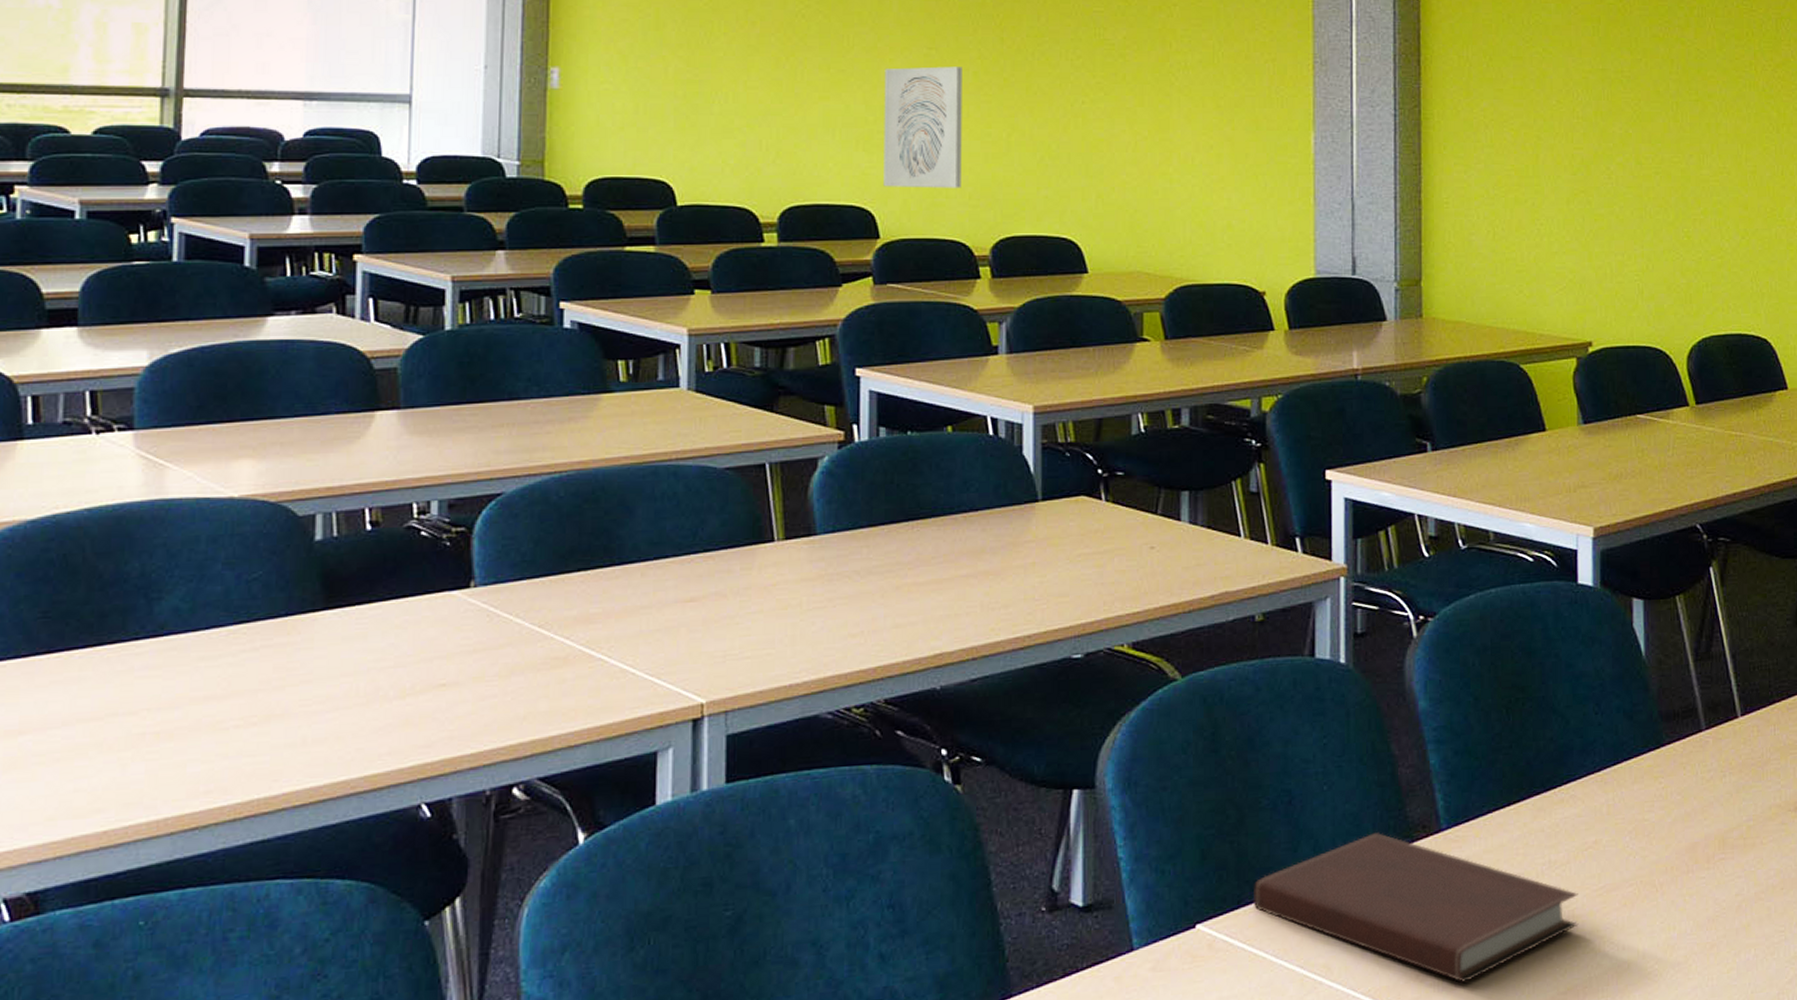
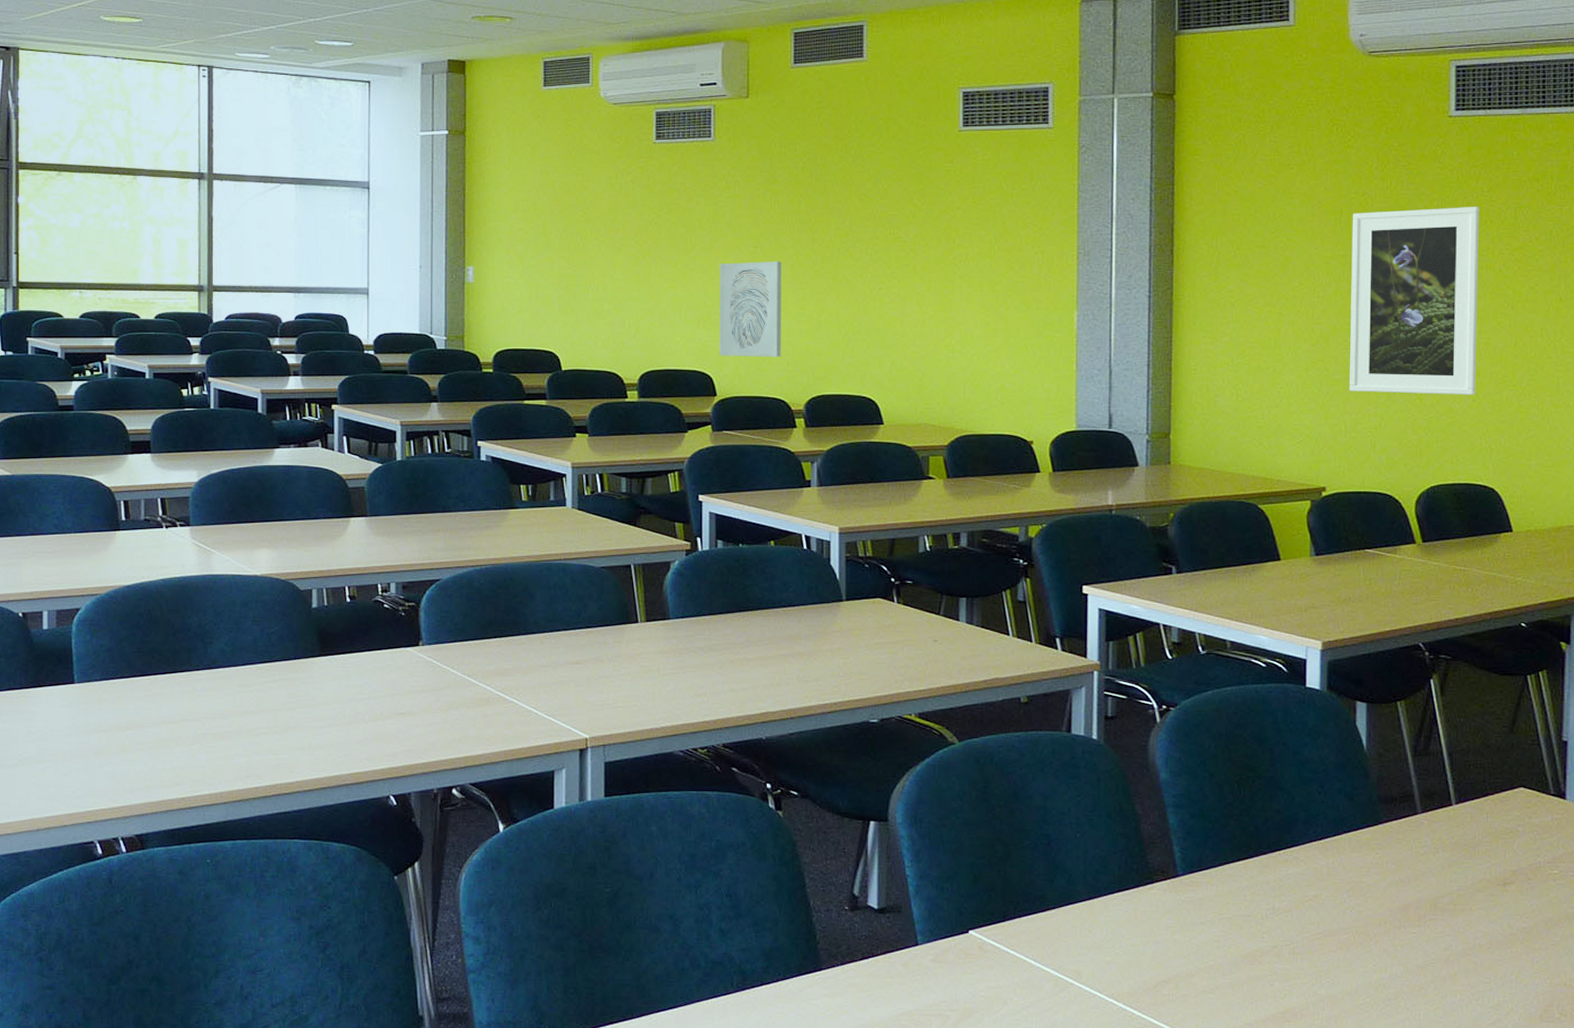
notebook: present [1252,831,1579,984] -> none [1016,872,1299,997]
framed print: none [1610,16,1744,231] -> present [1350,207,1479,395]

